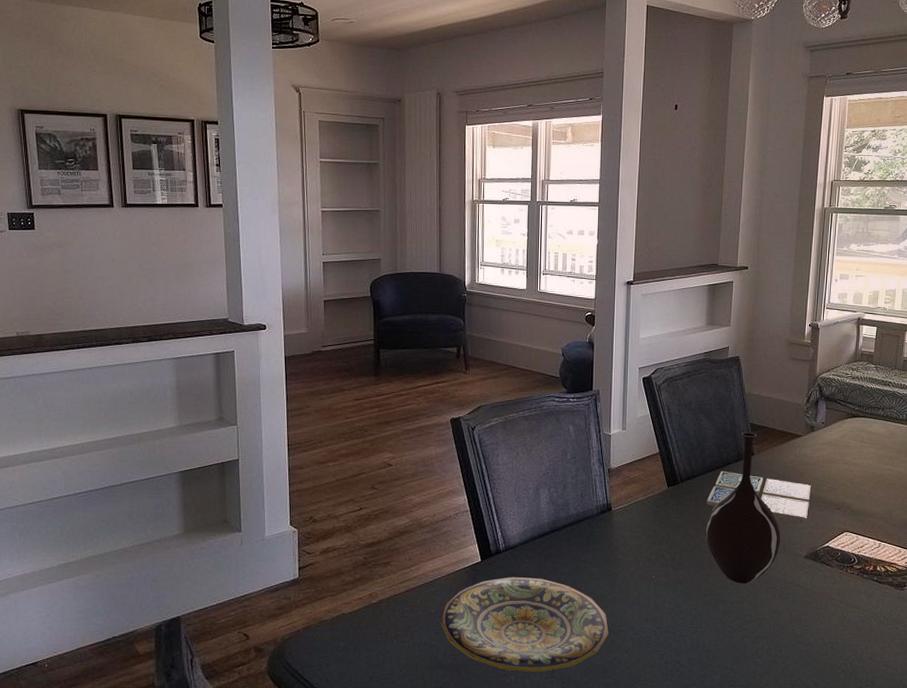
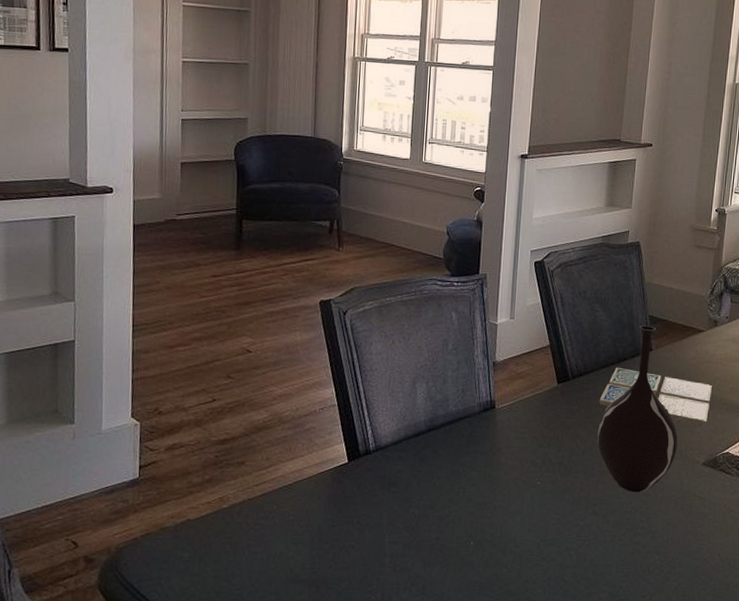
plate: present [441,576,609,673] -> none [300,480,487,589]

